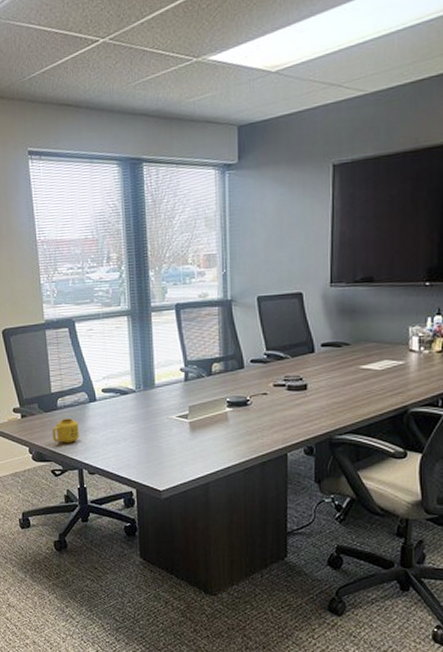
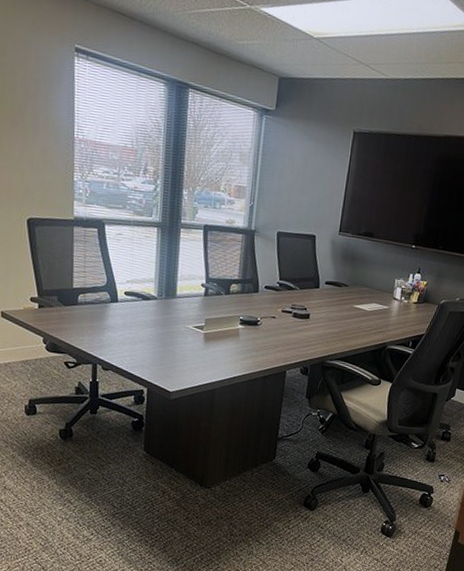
mug: present [51,418,79,443] -> none [69,314,98,338]

